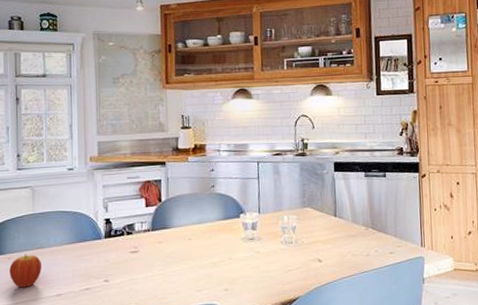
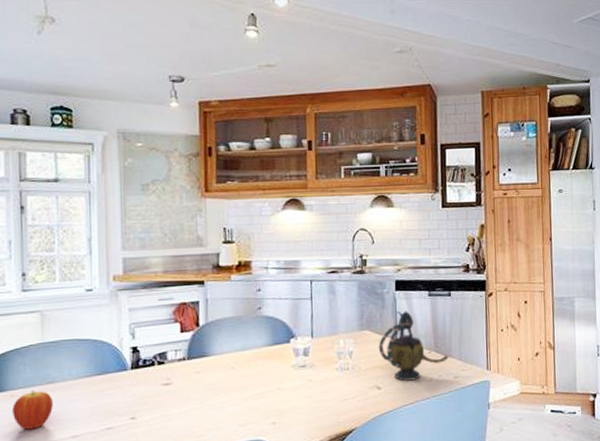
teapot: none [319,190,385,255] -> present [378,311,449,381]

